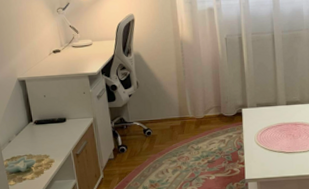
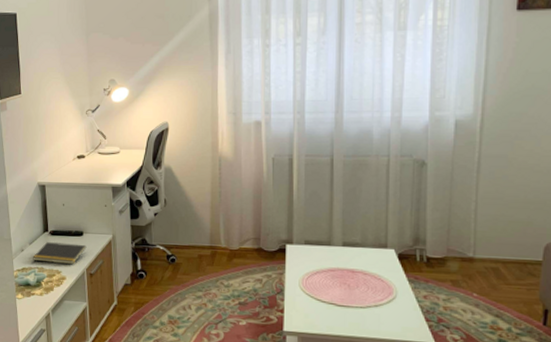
notepad: none [20,129,71,150] -> present [33,242,87,264]

